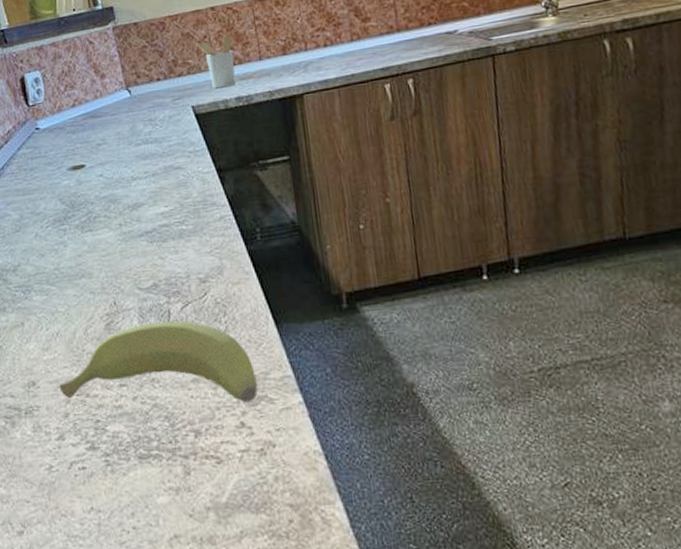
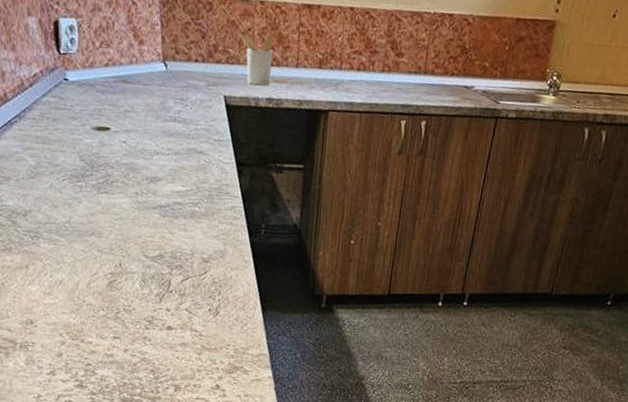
banana: present [59,320,258,403] -> none [56,288,237,370]

